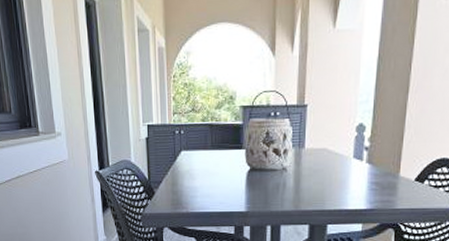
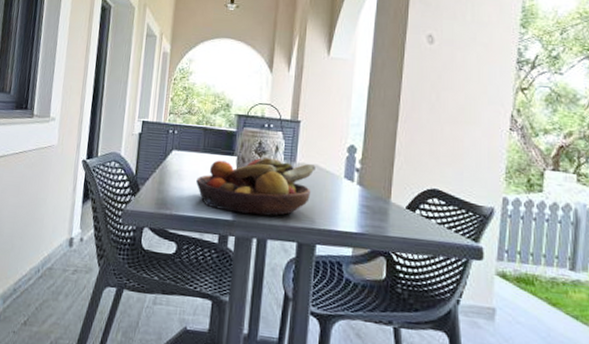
fruit bowl: none [208,147,324,204] -> present [196,158,316,216]

